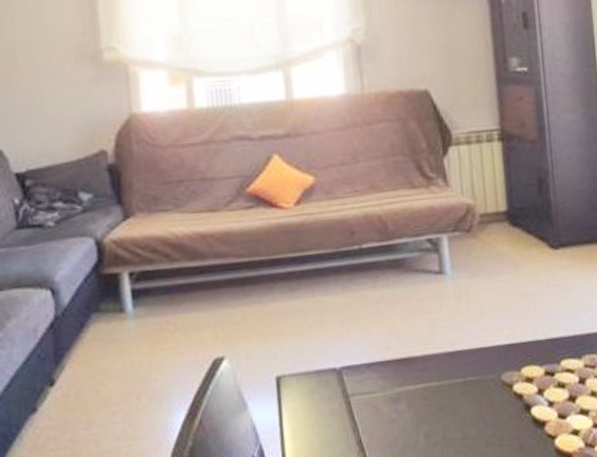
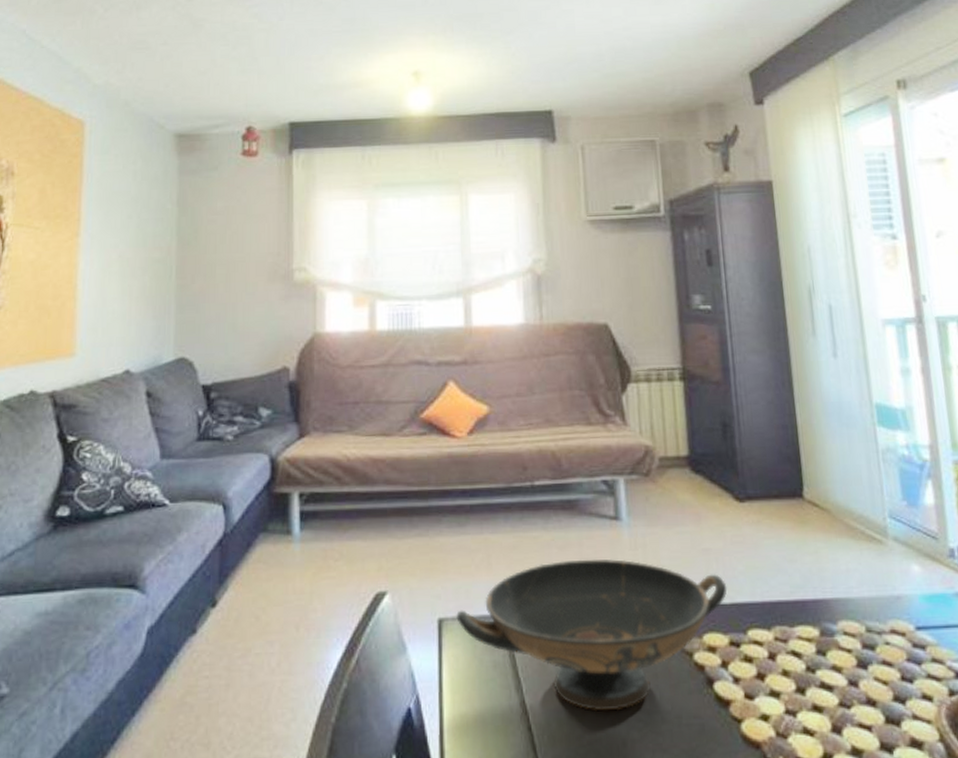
decorative bowl: none [293,309,543,443] -> present [456,559,727,712]

